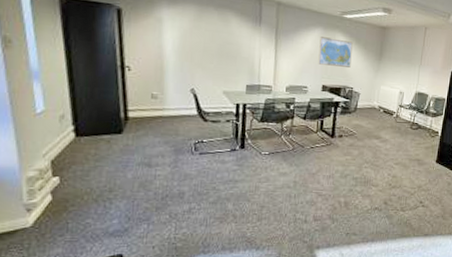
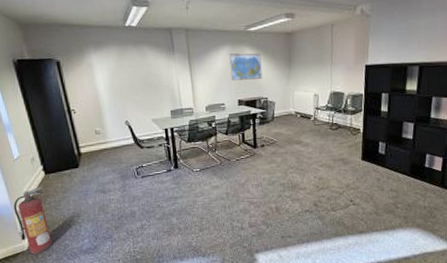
fire extinguisher: none [22,150,70,233] -> present [13,186,53,255]

